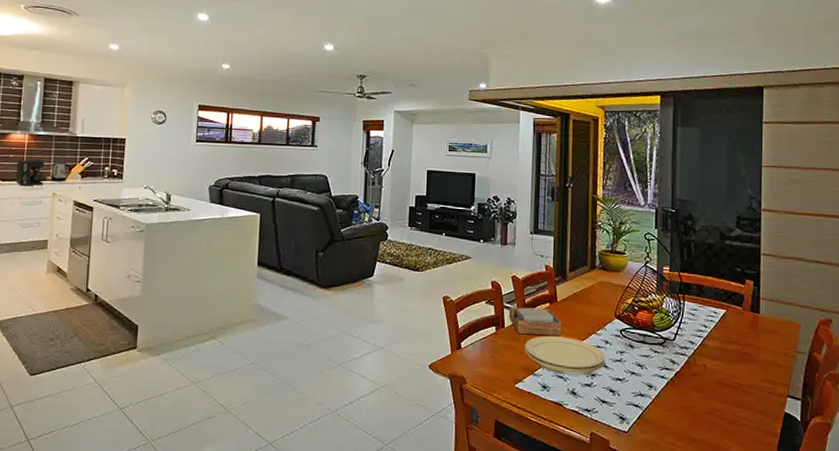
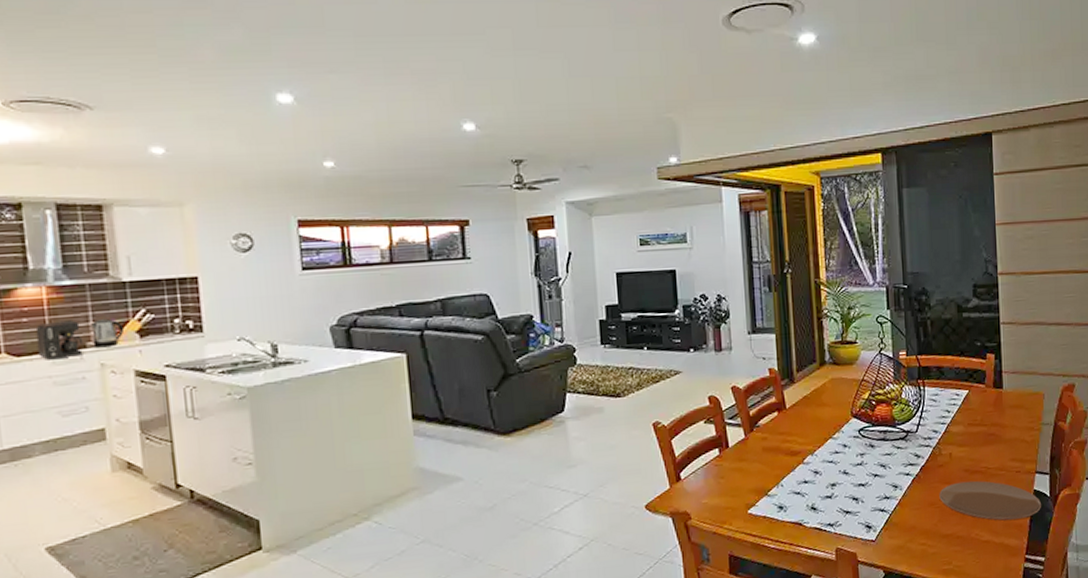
napkin holder: present [509,307,562,337] -> none [732,418,794,453]
plate: present [525,336,605,376] -> none [754,447,846,491]
plate: none [691,392,792,438] -> present [939,480,1042,521]

